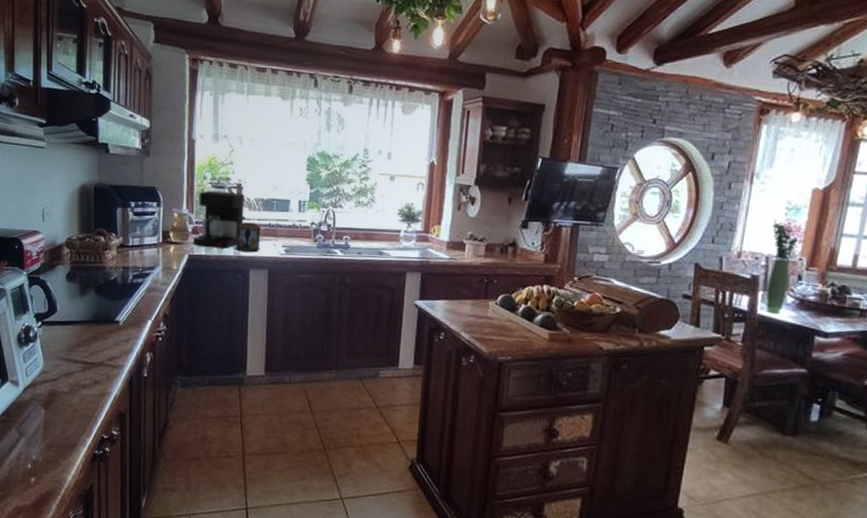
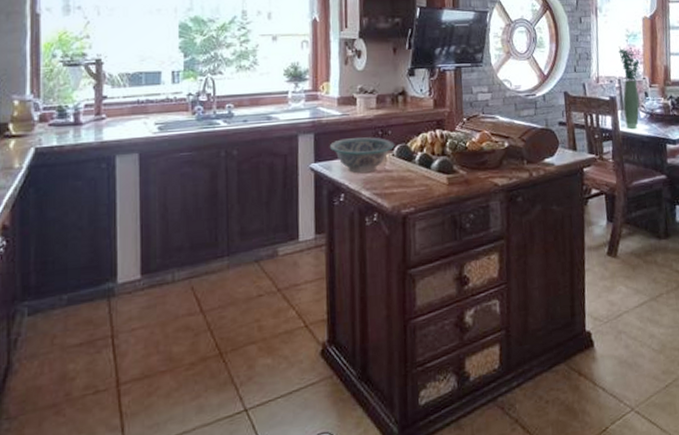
coffee maker: present [193,190,245,249] -> none [41,69,106,136]
canister: present [234,222,261,253] -> none [95,101,127,137]
bowl: none [434,281,499,317] -> present [329,137,395,174]

